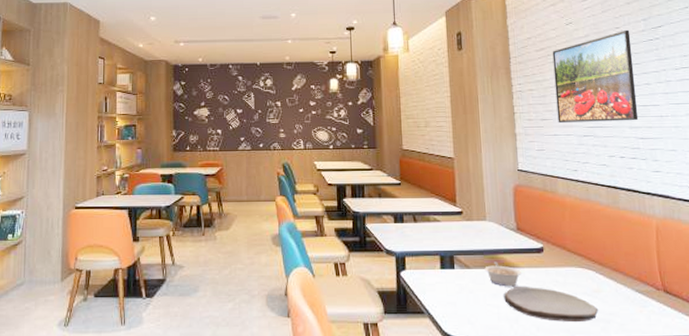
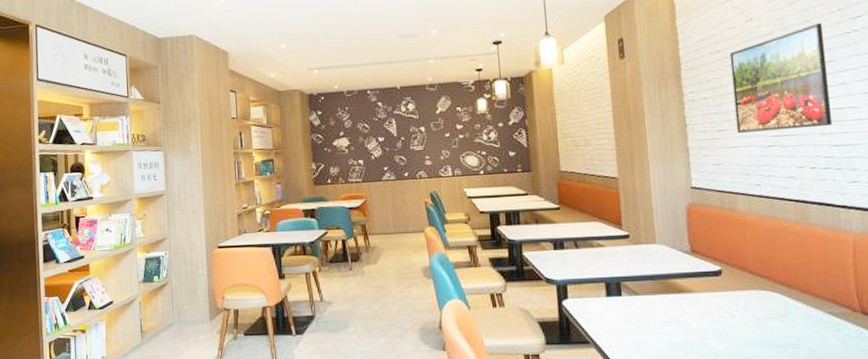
legume: present [484,261,521,287] -> none [655,287,697,313]
plate: present [504,287,599,322] -> none [677,312,786,348]

